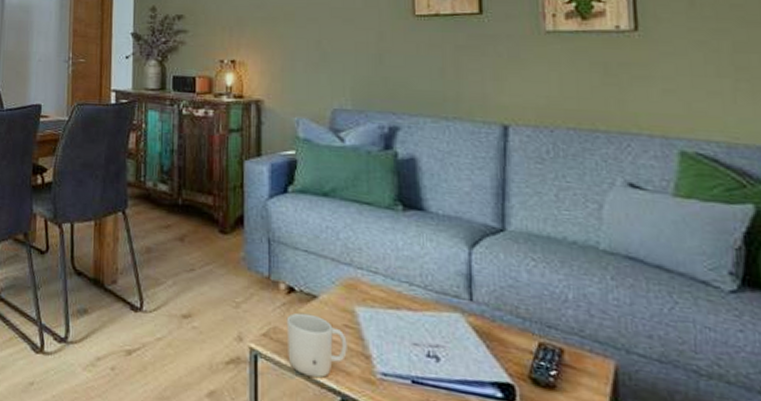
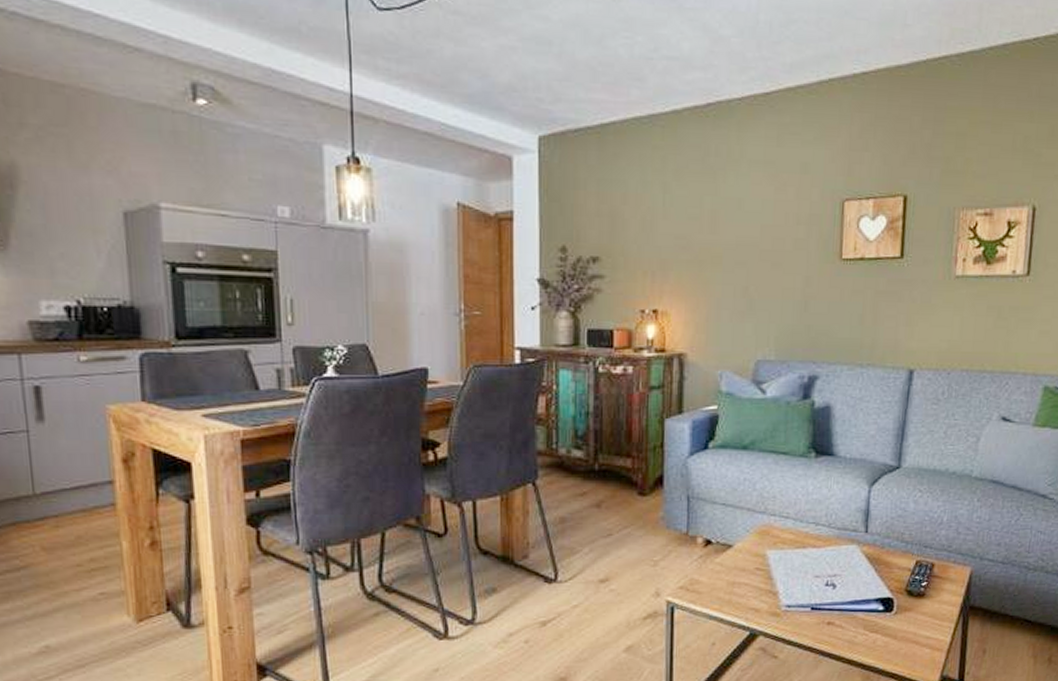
mug: present [286,312,347,378] -> none [702,562,758,619]

